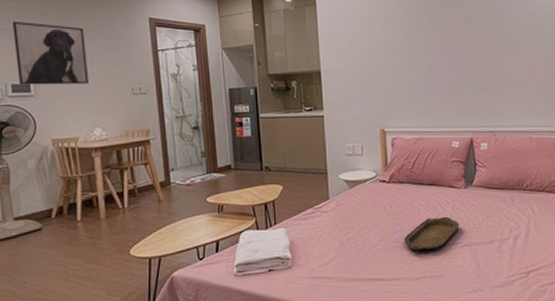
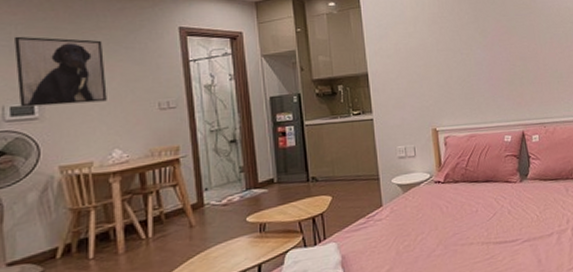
serving tray: present [404,216,460,251] -> none [463,212,518,252]

